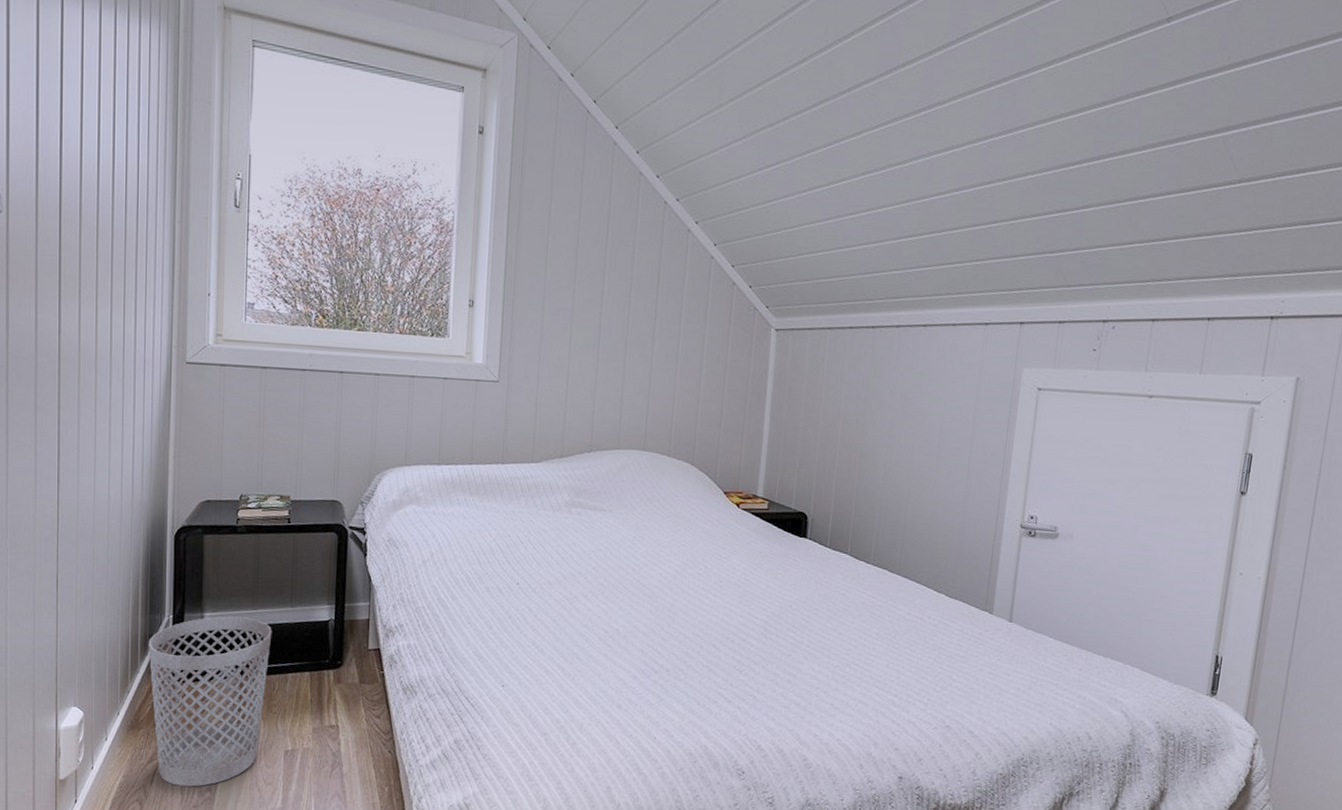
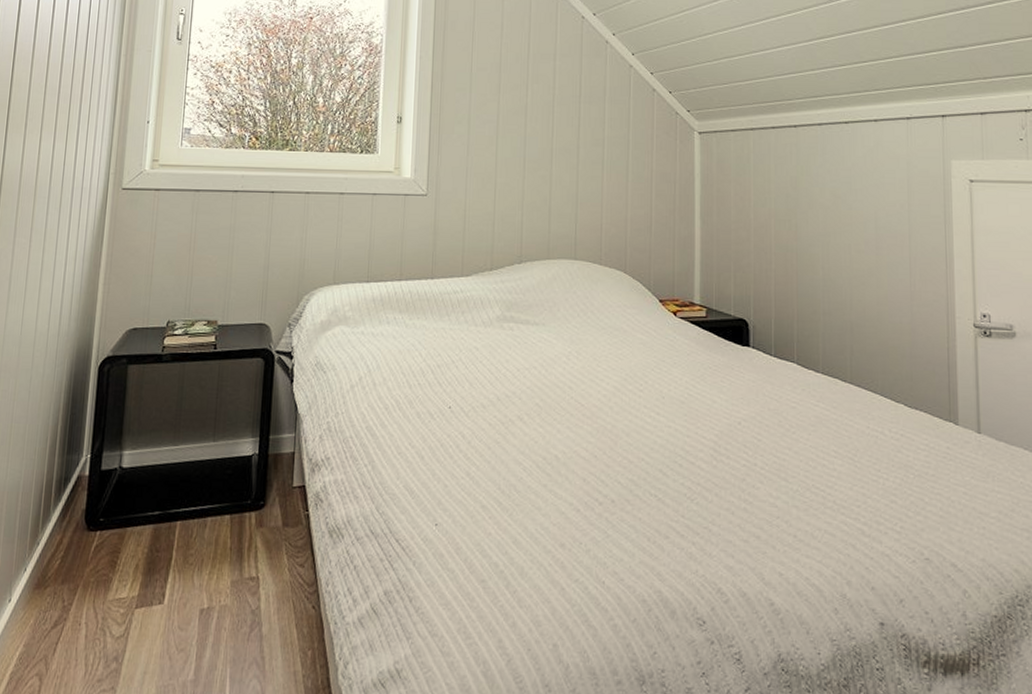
wastebasket: present [148,616,272,787] -> none [62,454,193,656]

